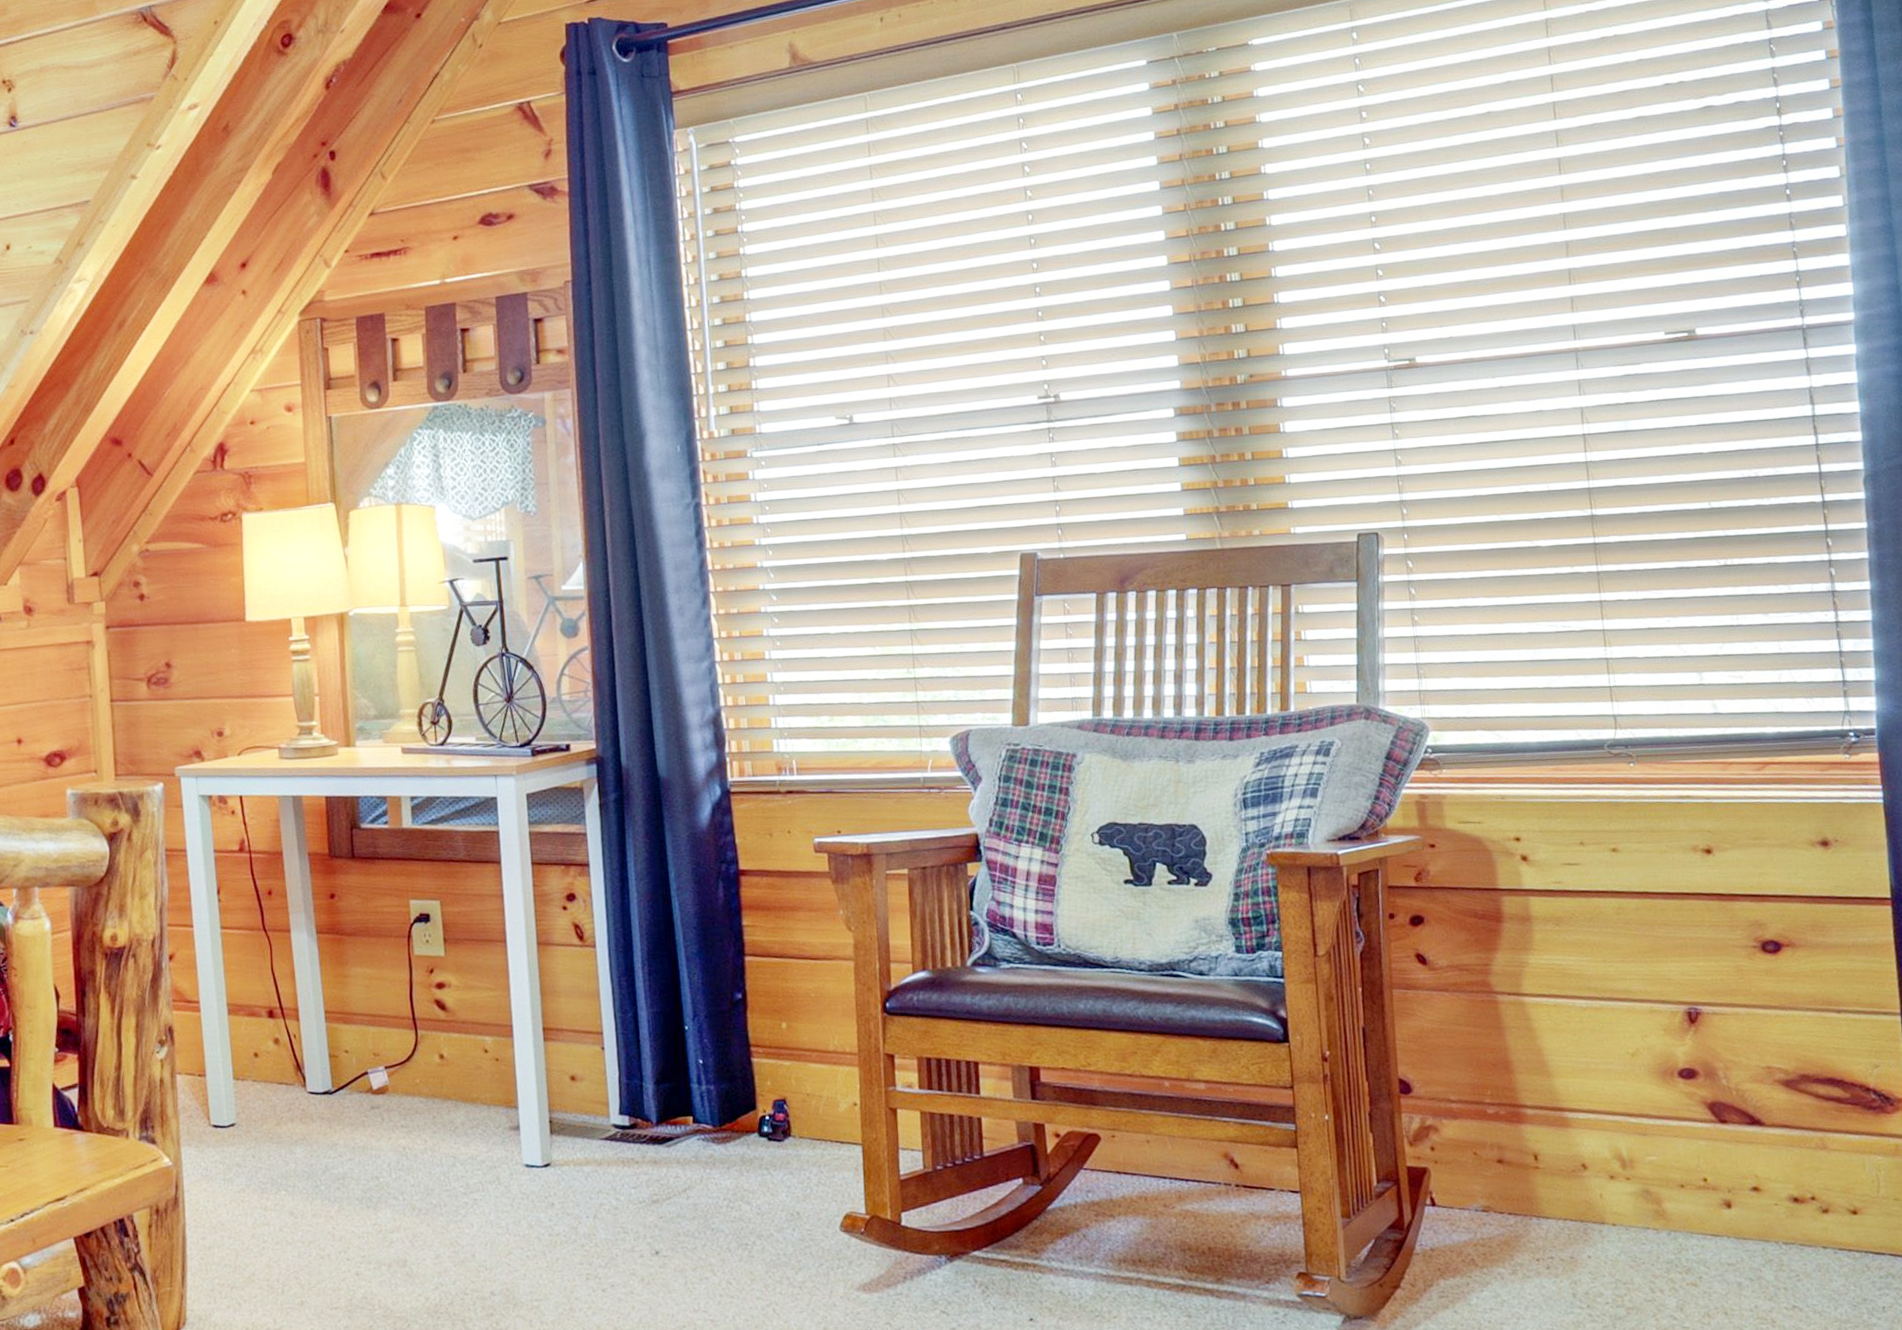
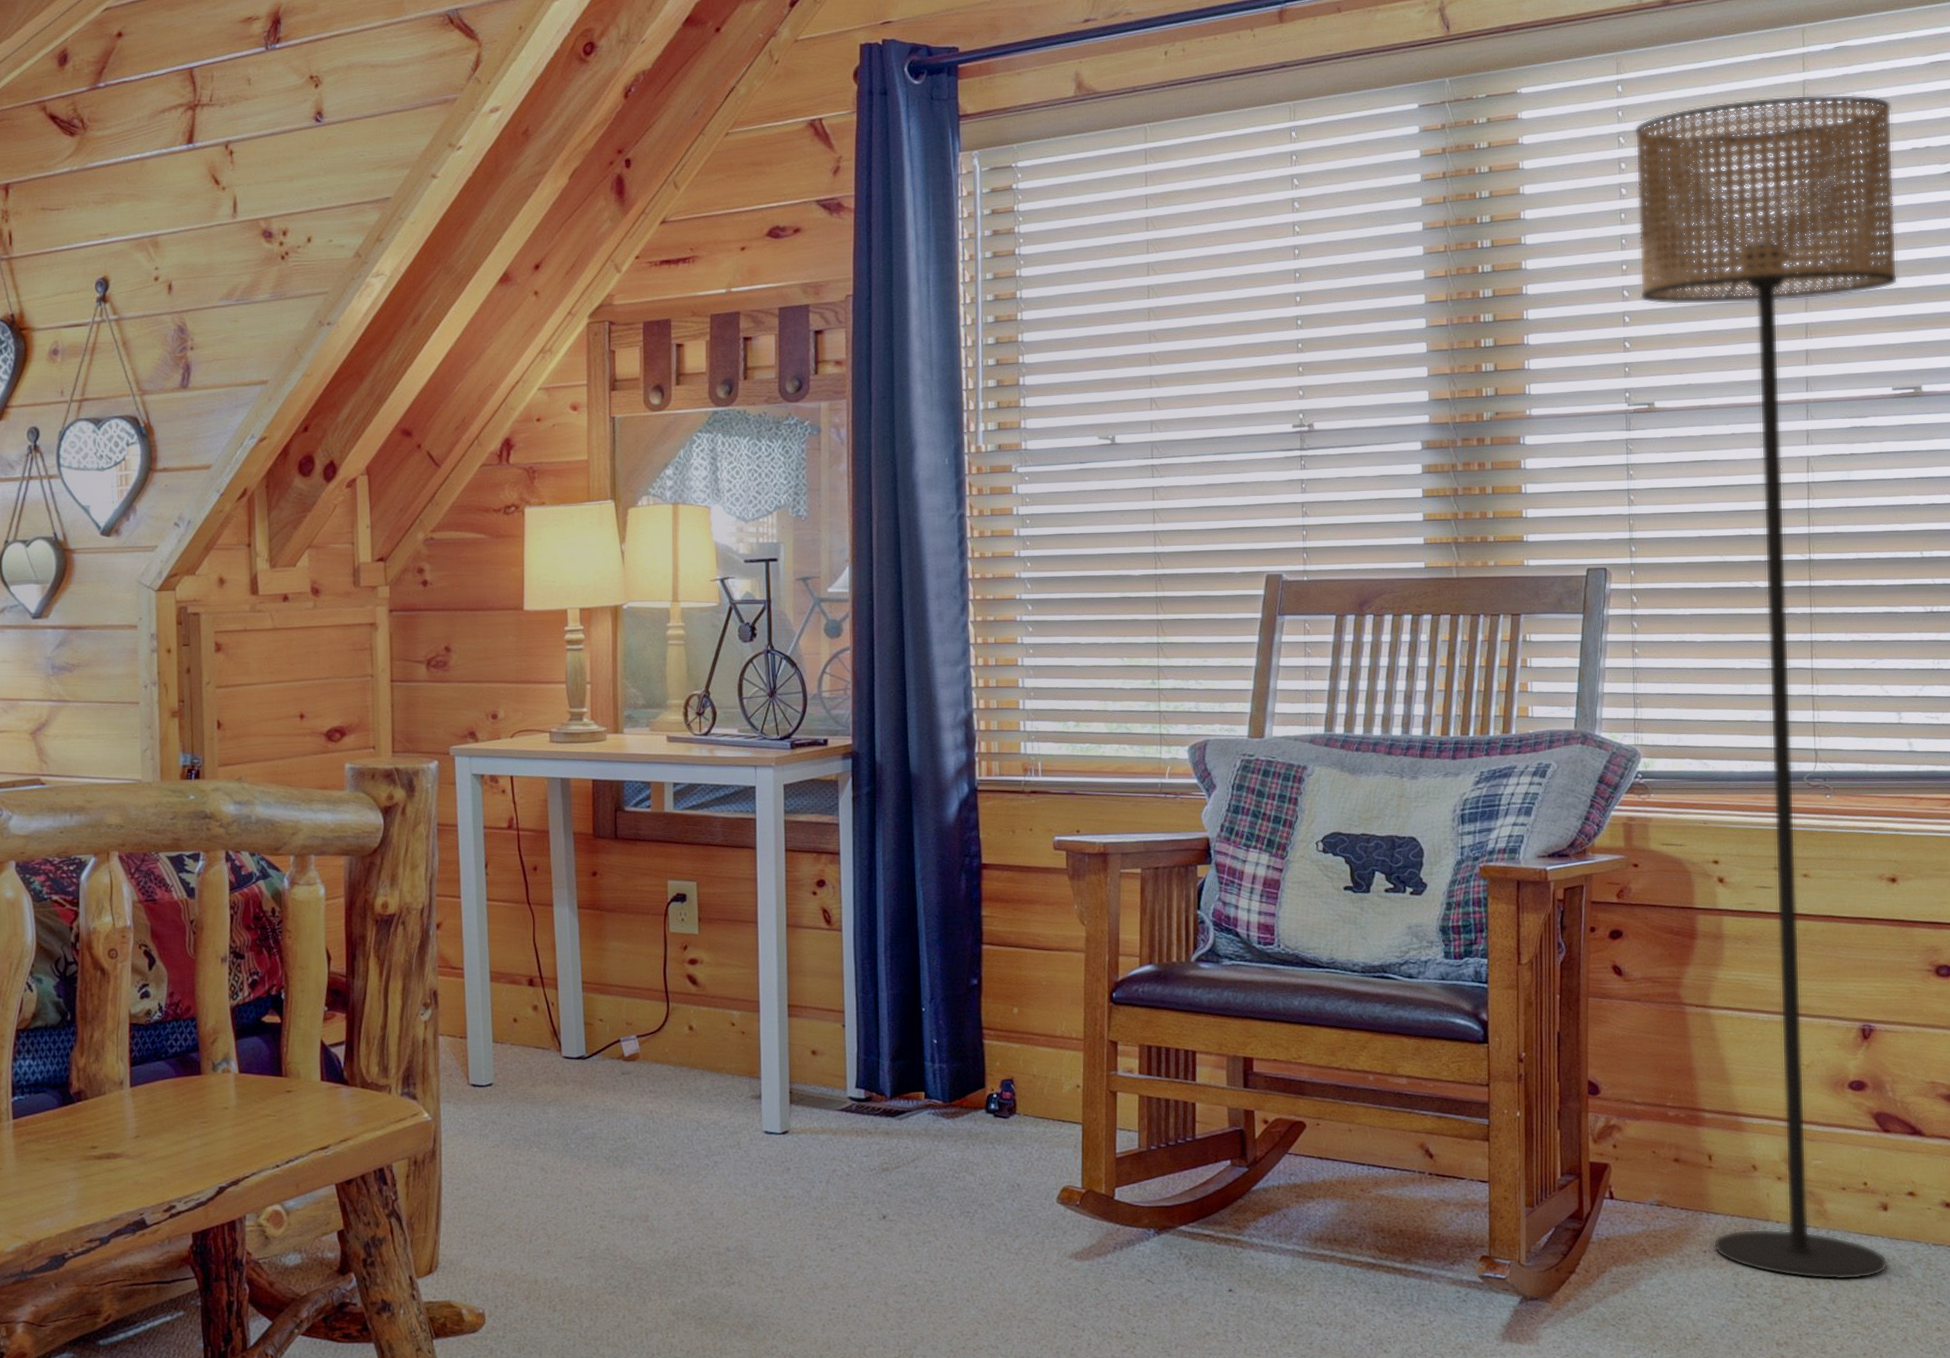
floor lamp: none [1373,31,1737,1286] -> present [1634,94,1898,1280]

